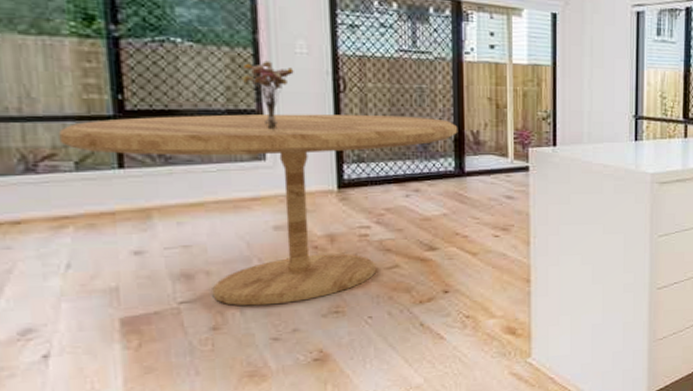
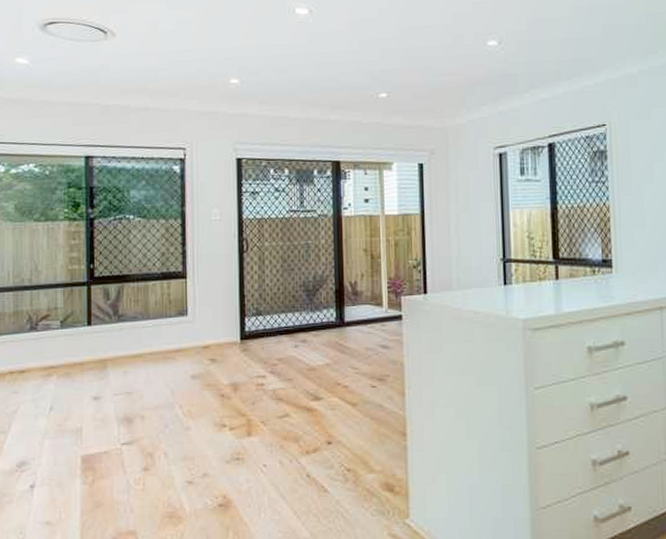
dining table: present [58,113,458,306] -> none [52,270,339,450]
bouquet: present [241,61,294,131] -> none [172,229,210,290]

